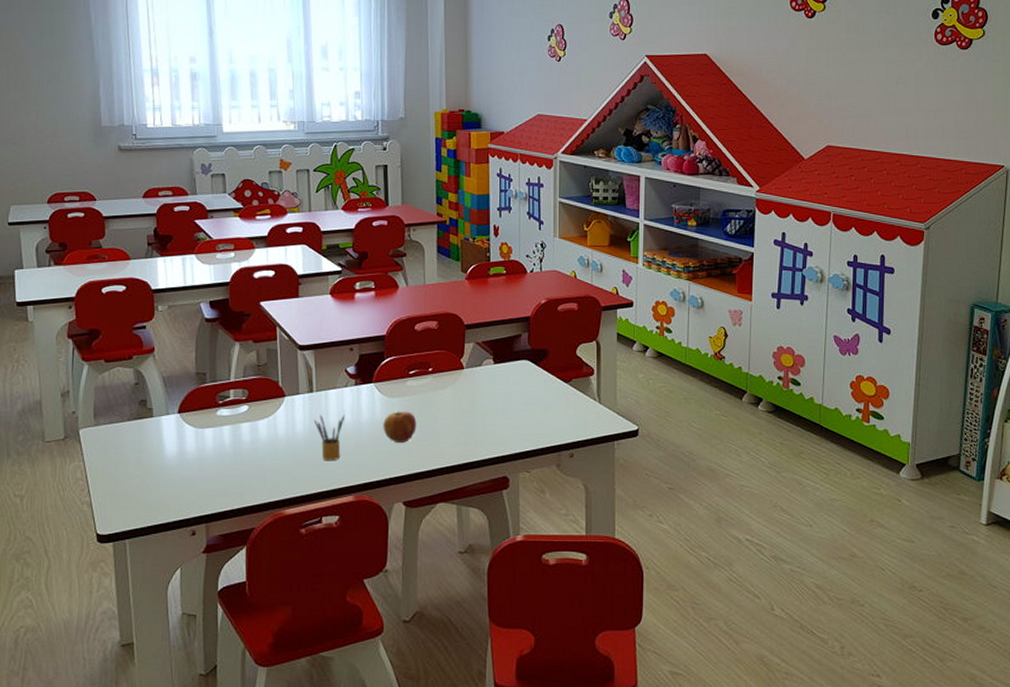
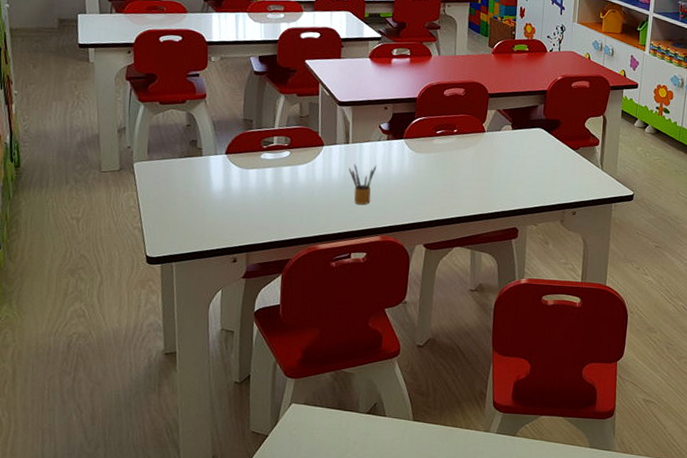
apple: present [383,411,417,443] -> none [410,165,441,193]

